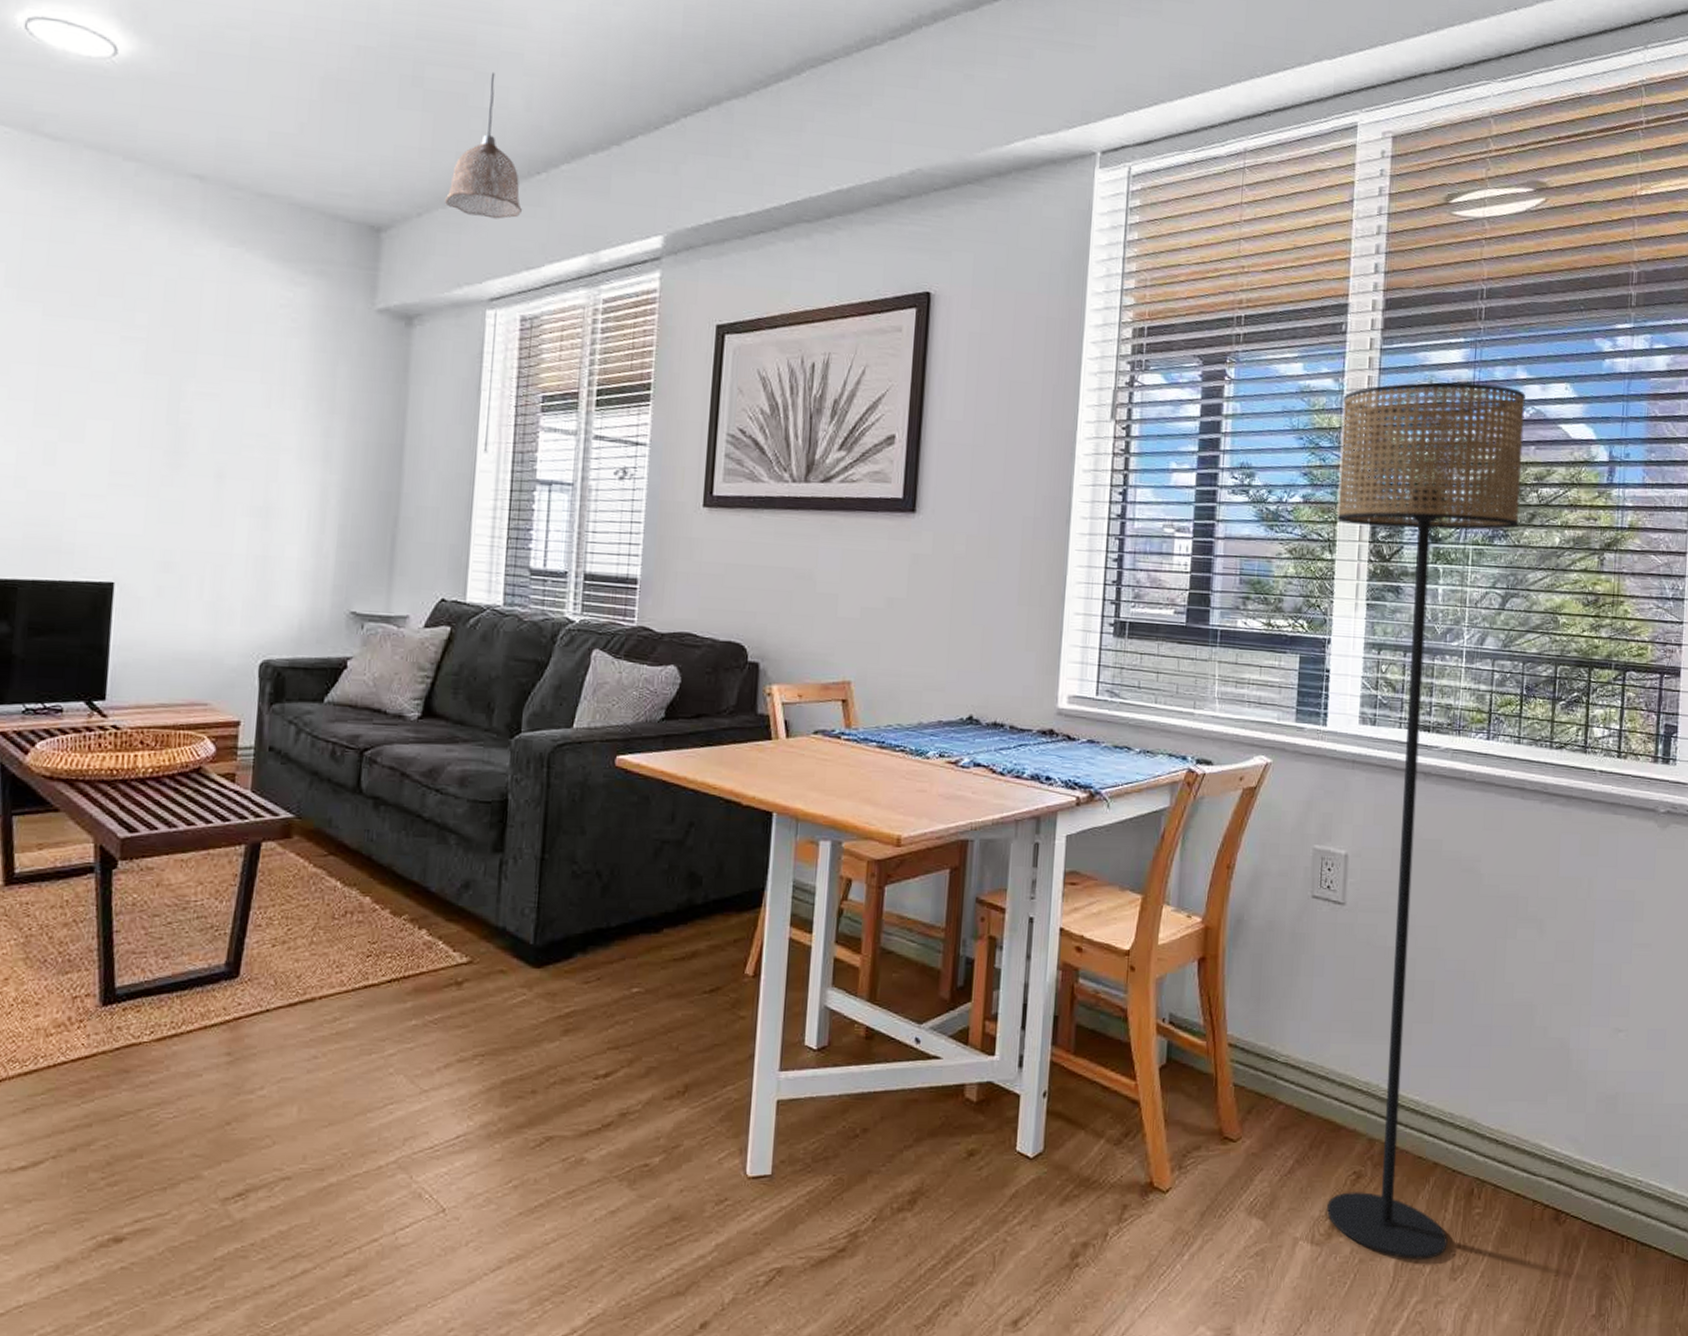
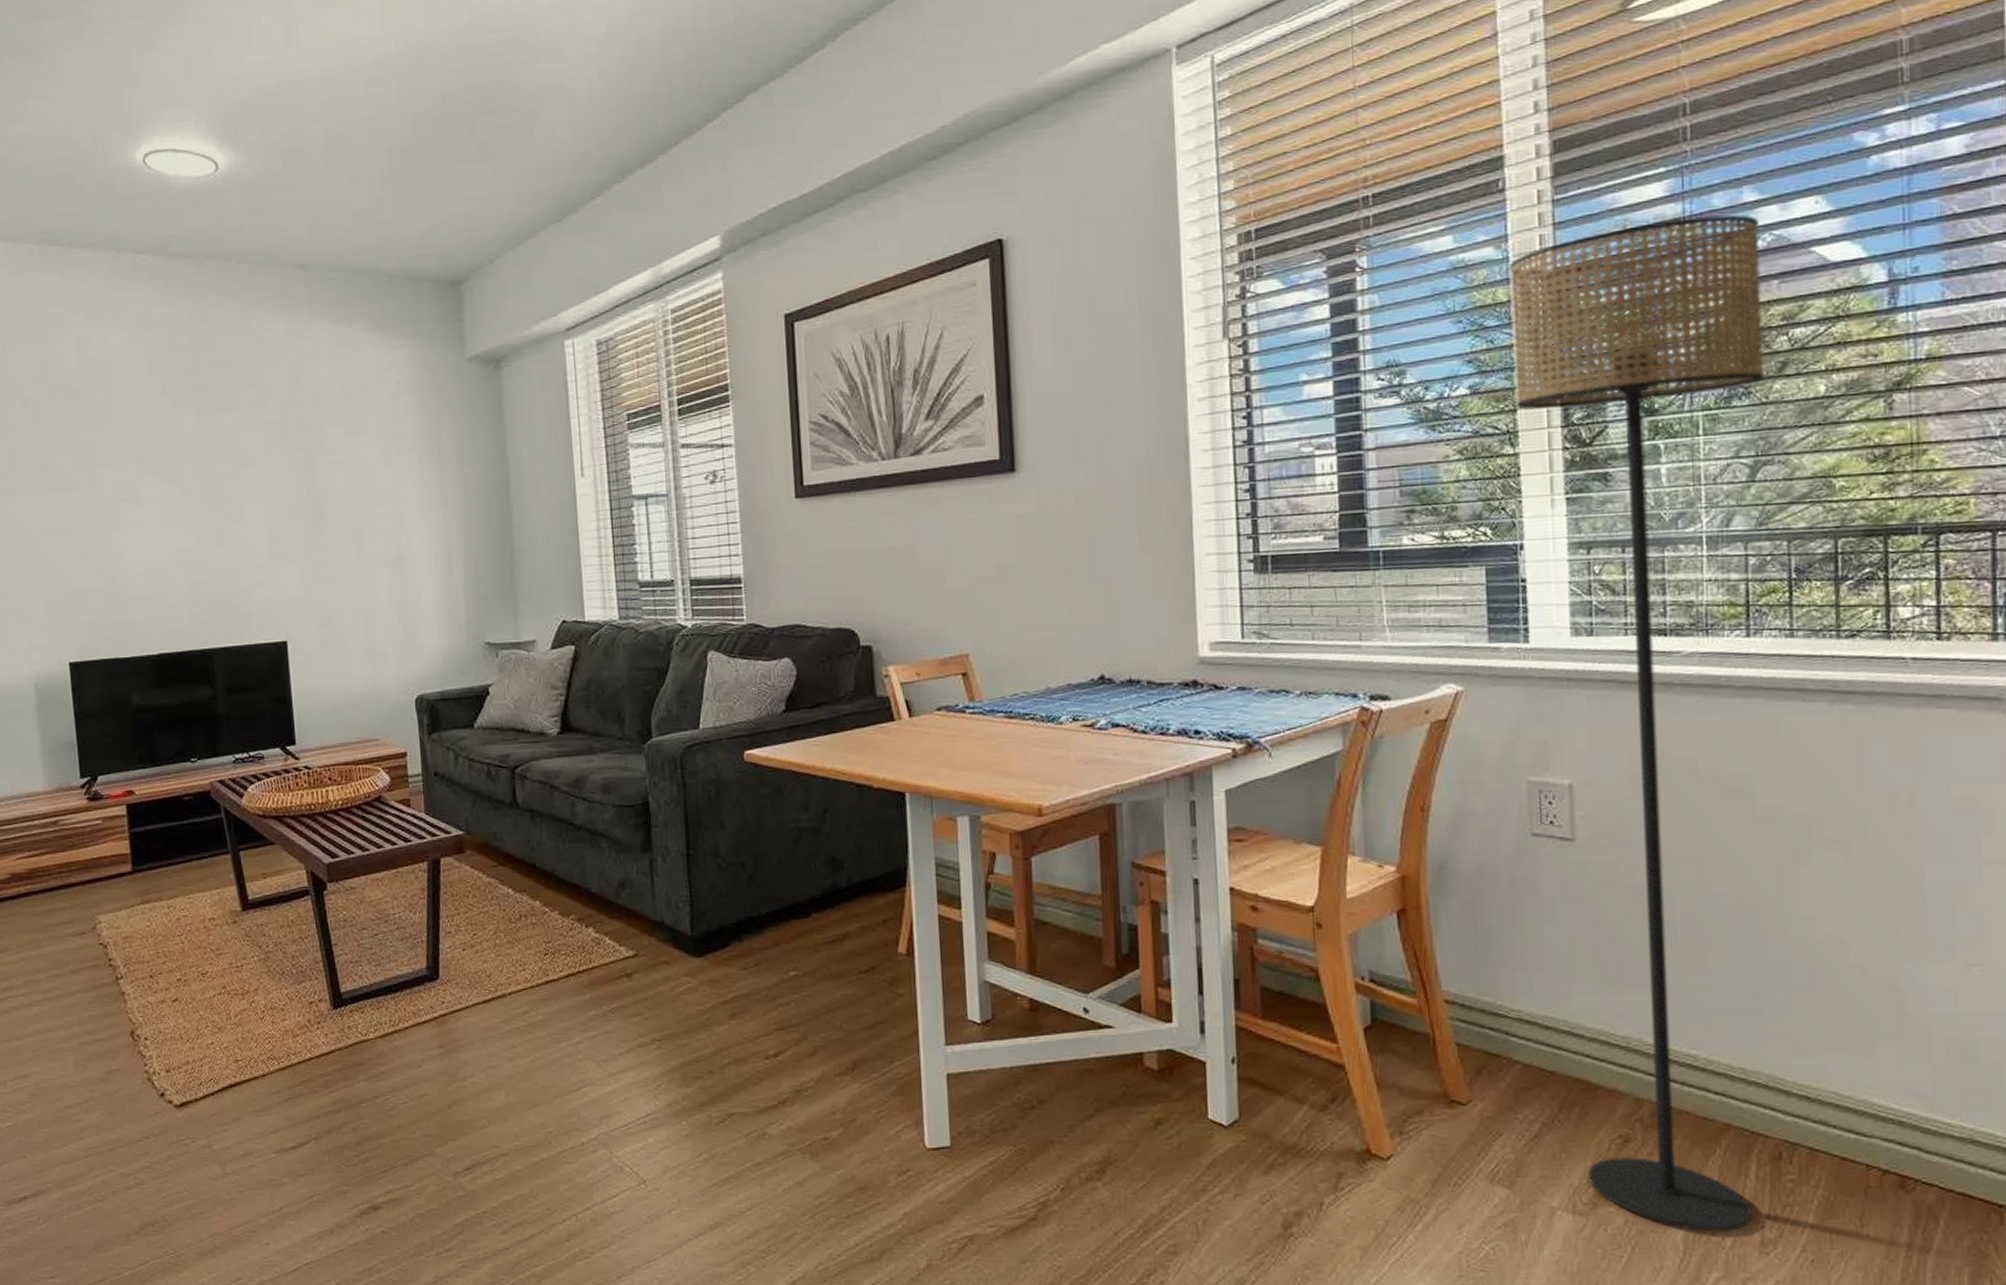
pendant lamp: present [445,71,522,219] -> none [512,108,583,252]

